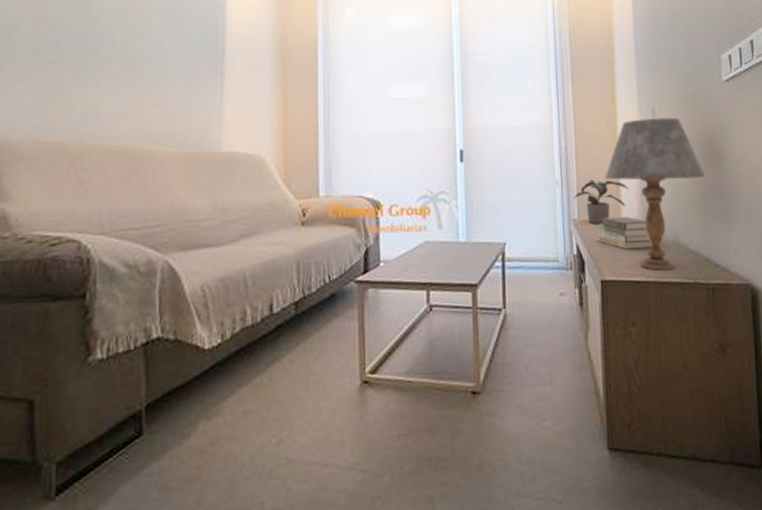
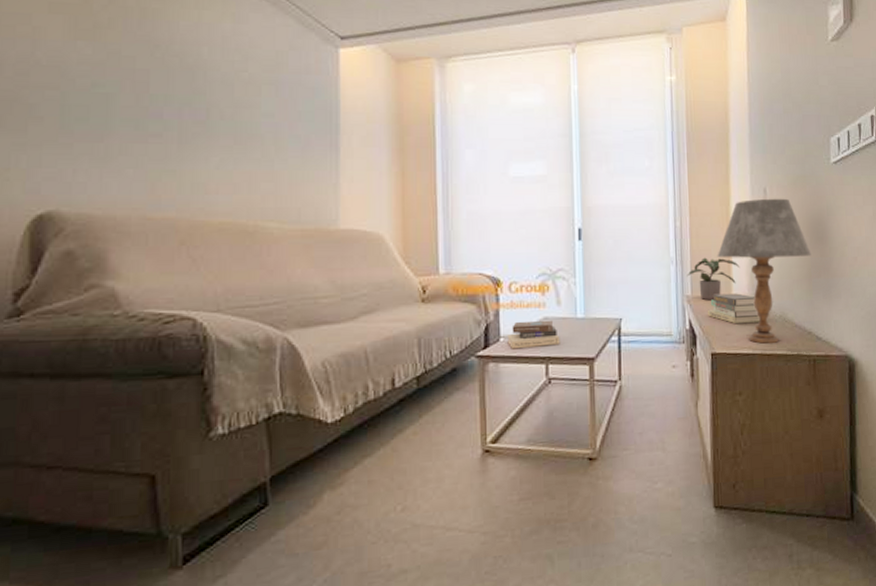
books: none [387,244,442,275] -> present [507,320,560,349]

